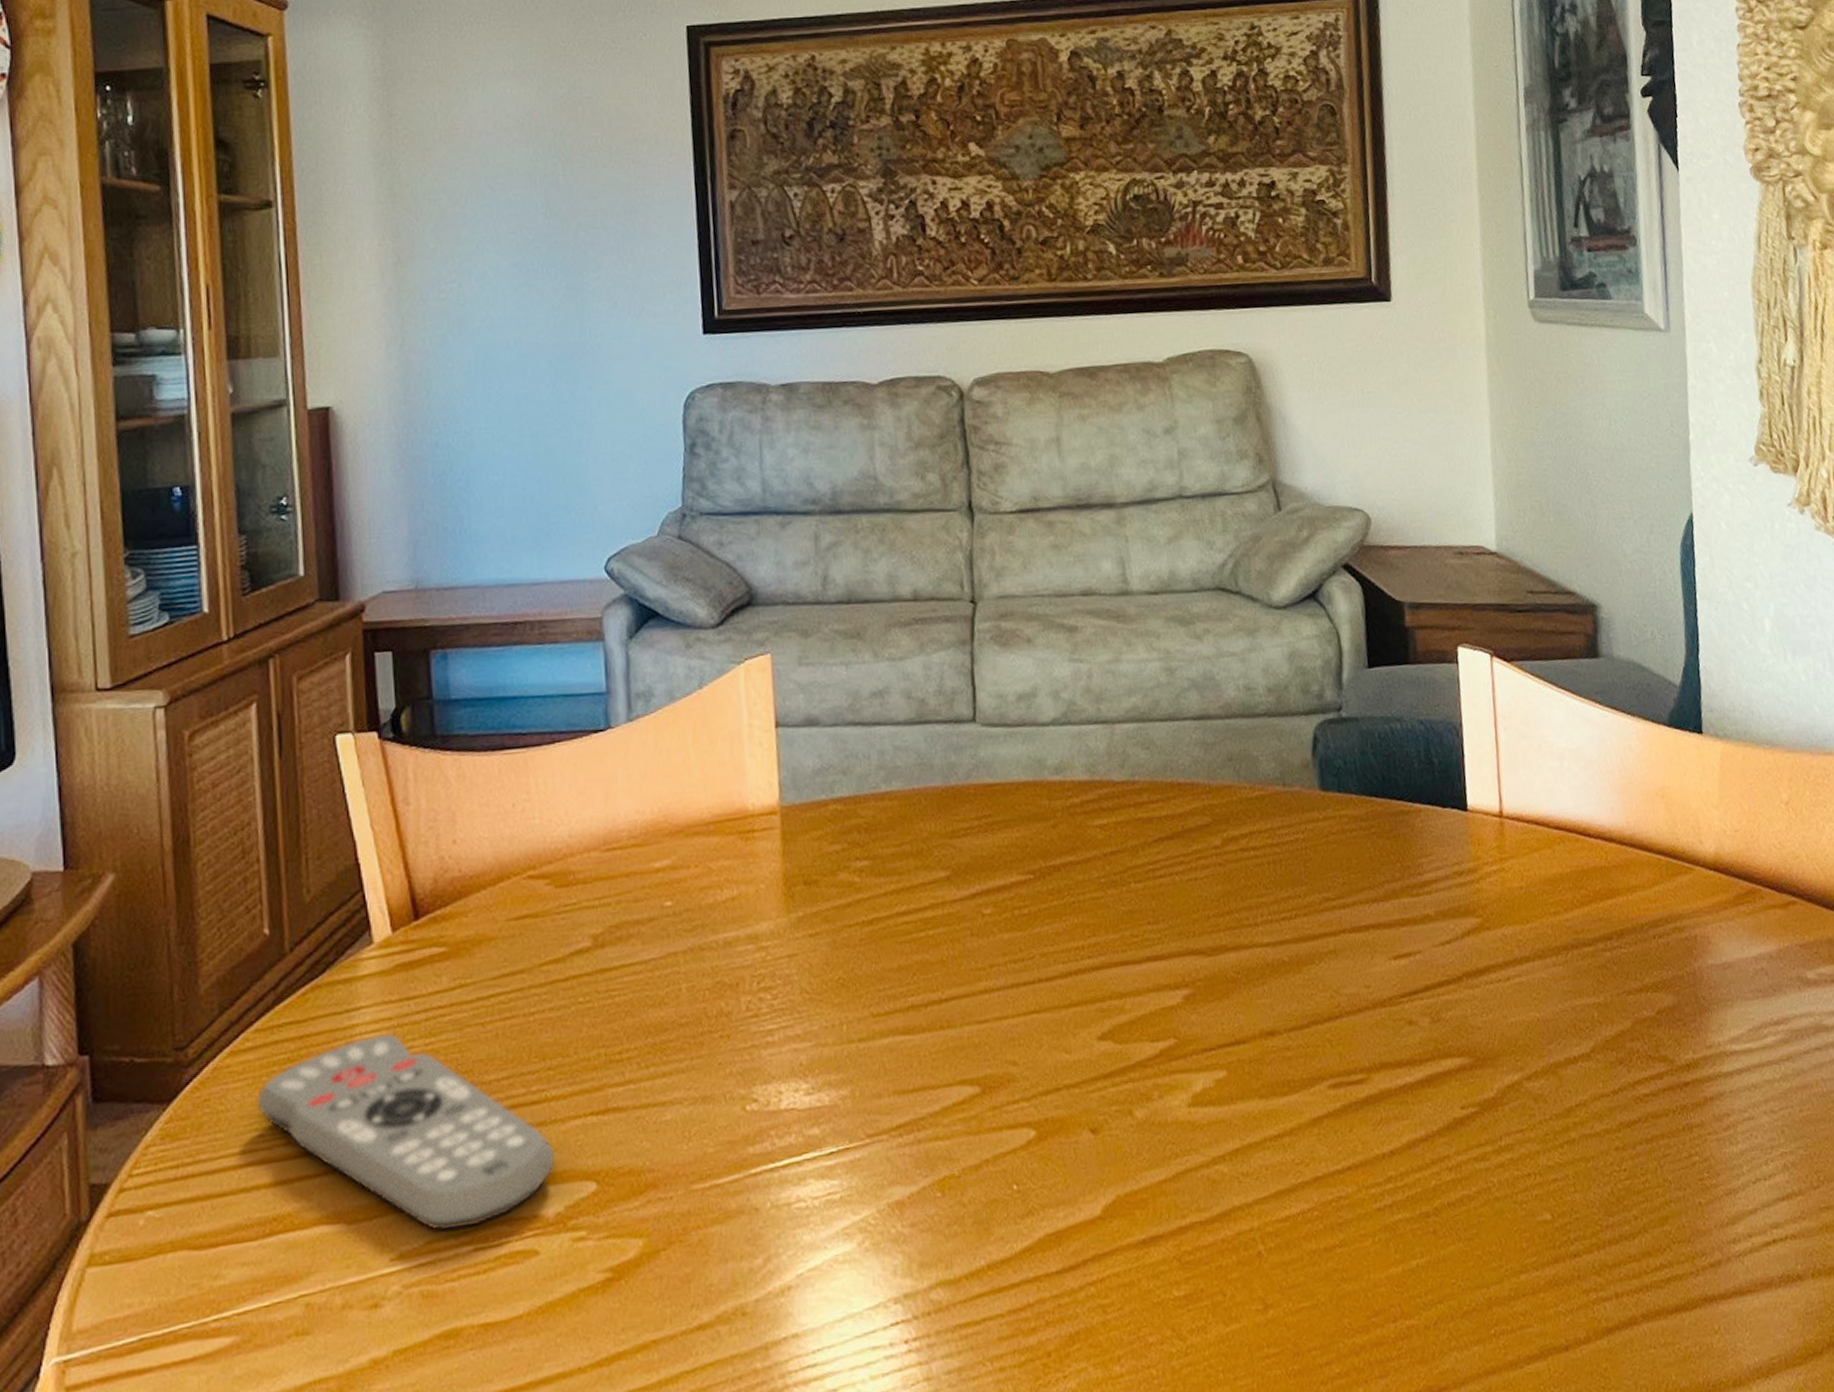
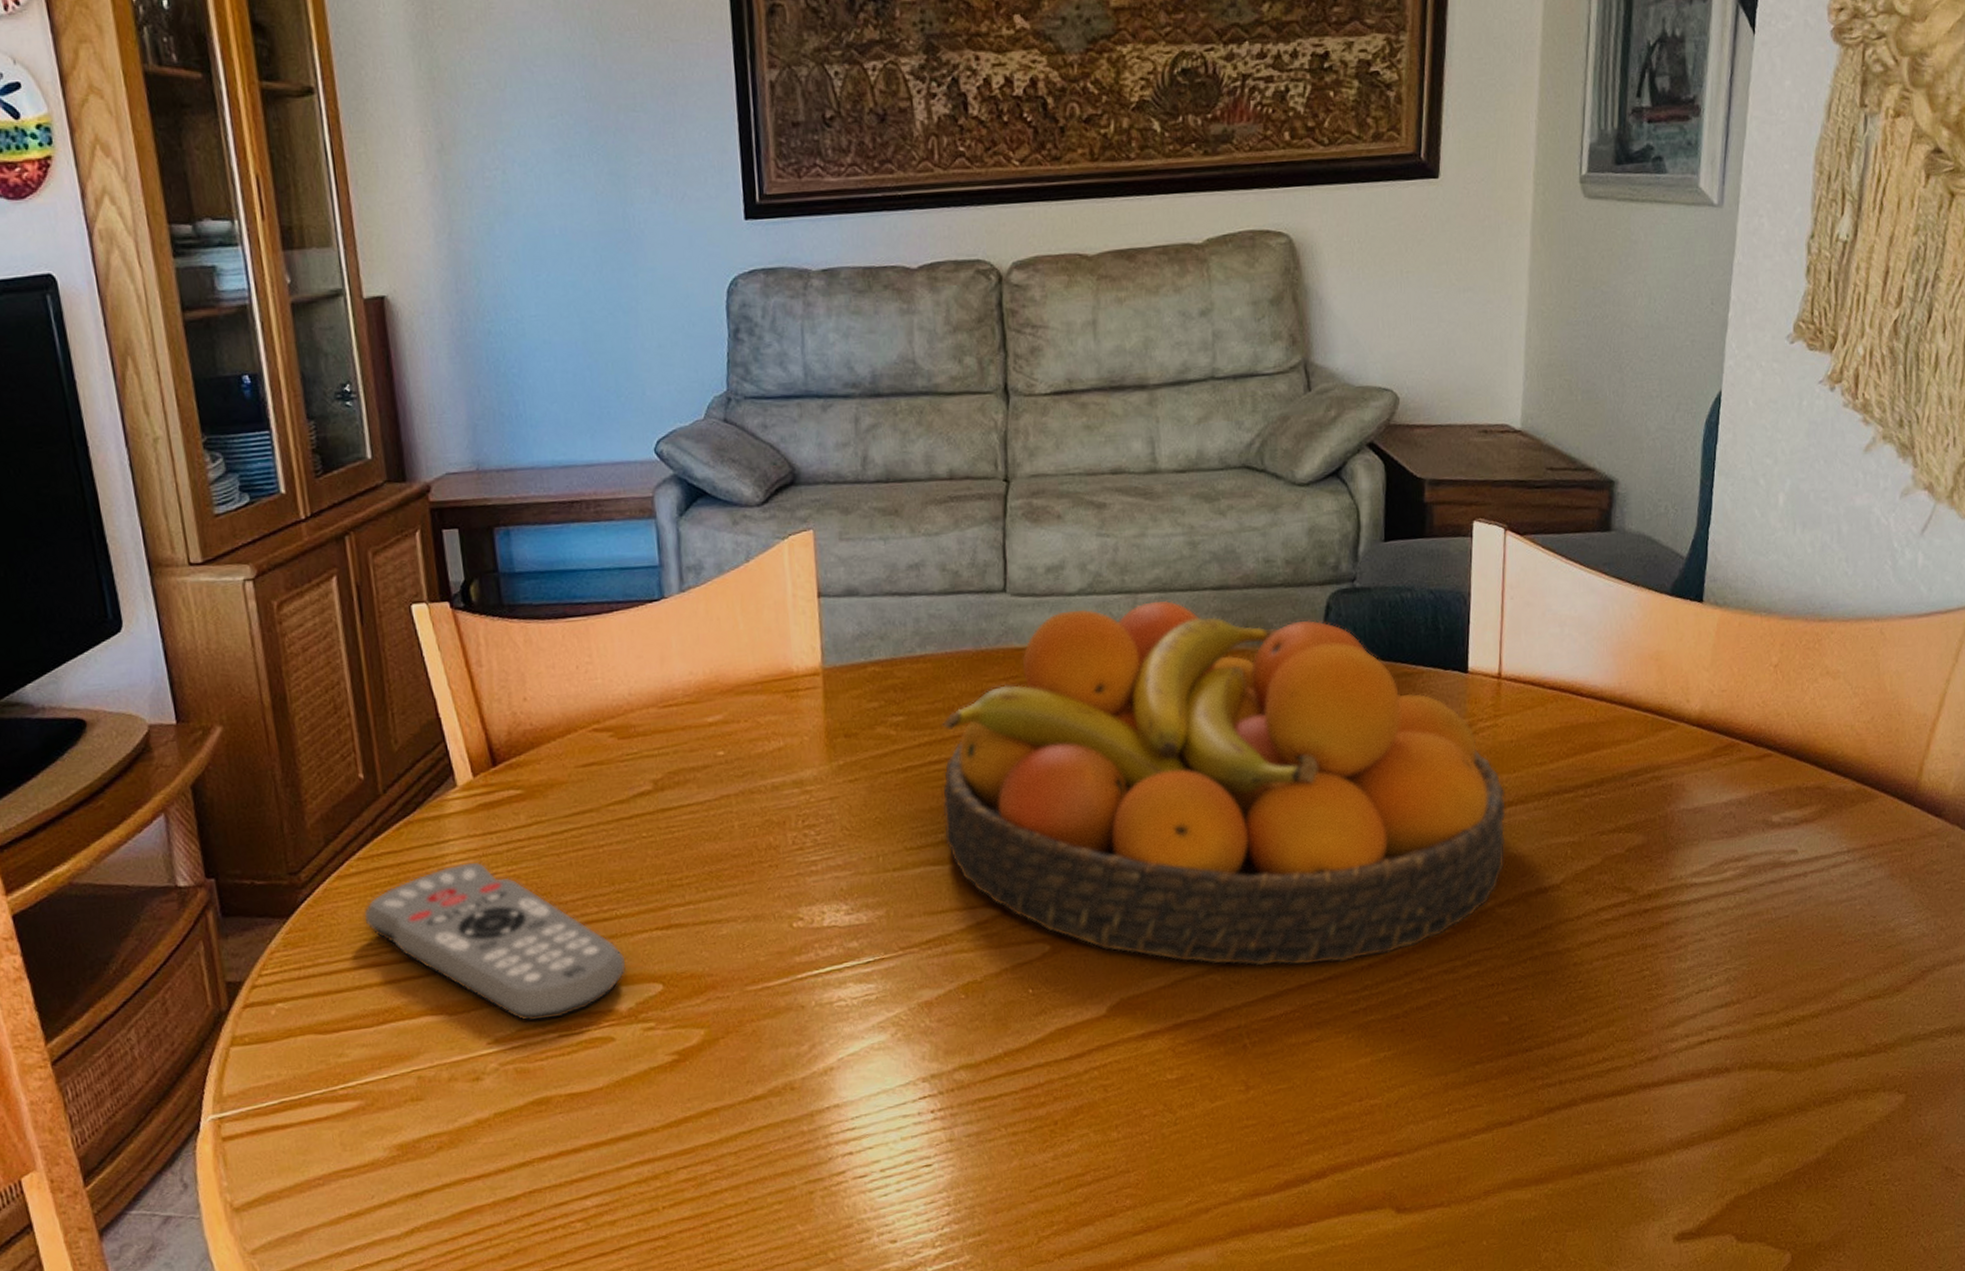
fruit bowl: none [910,731,1527,1154] -> present [942,600,1506,966]

